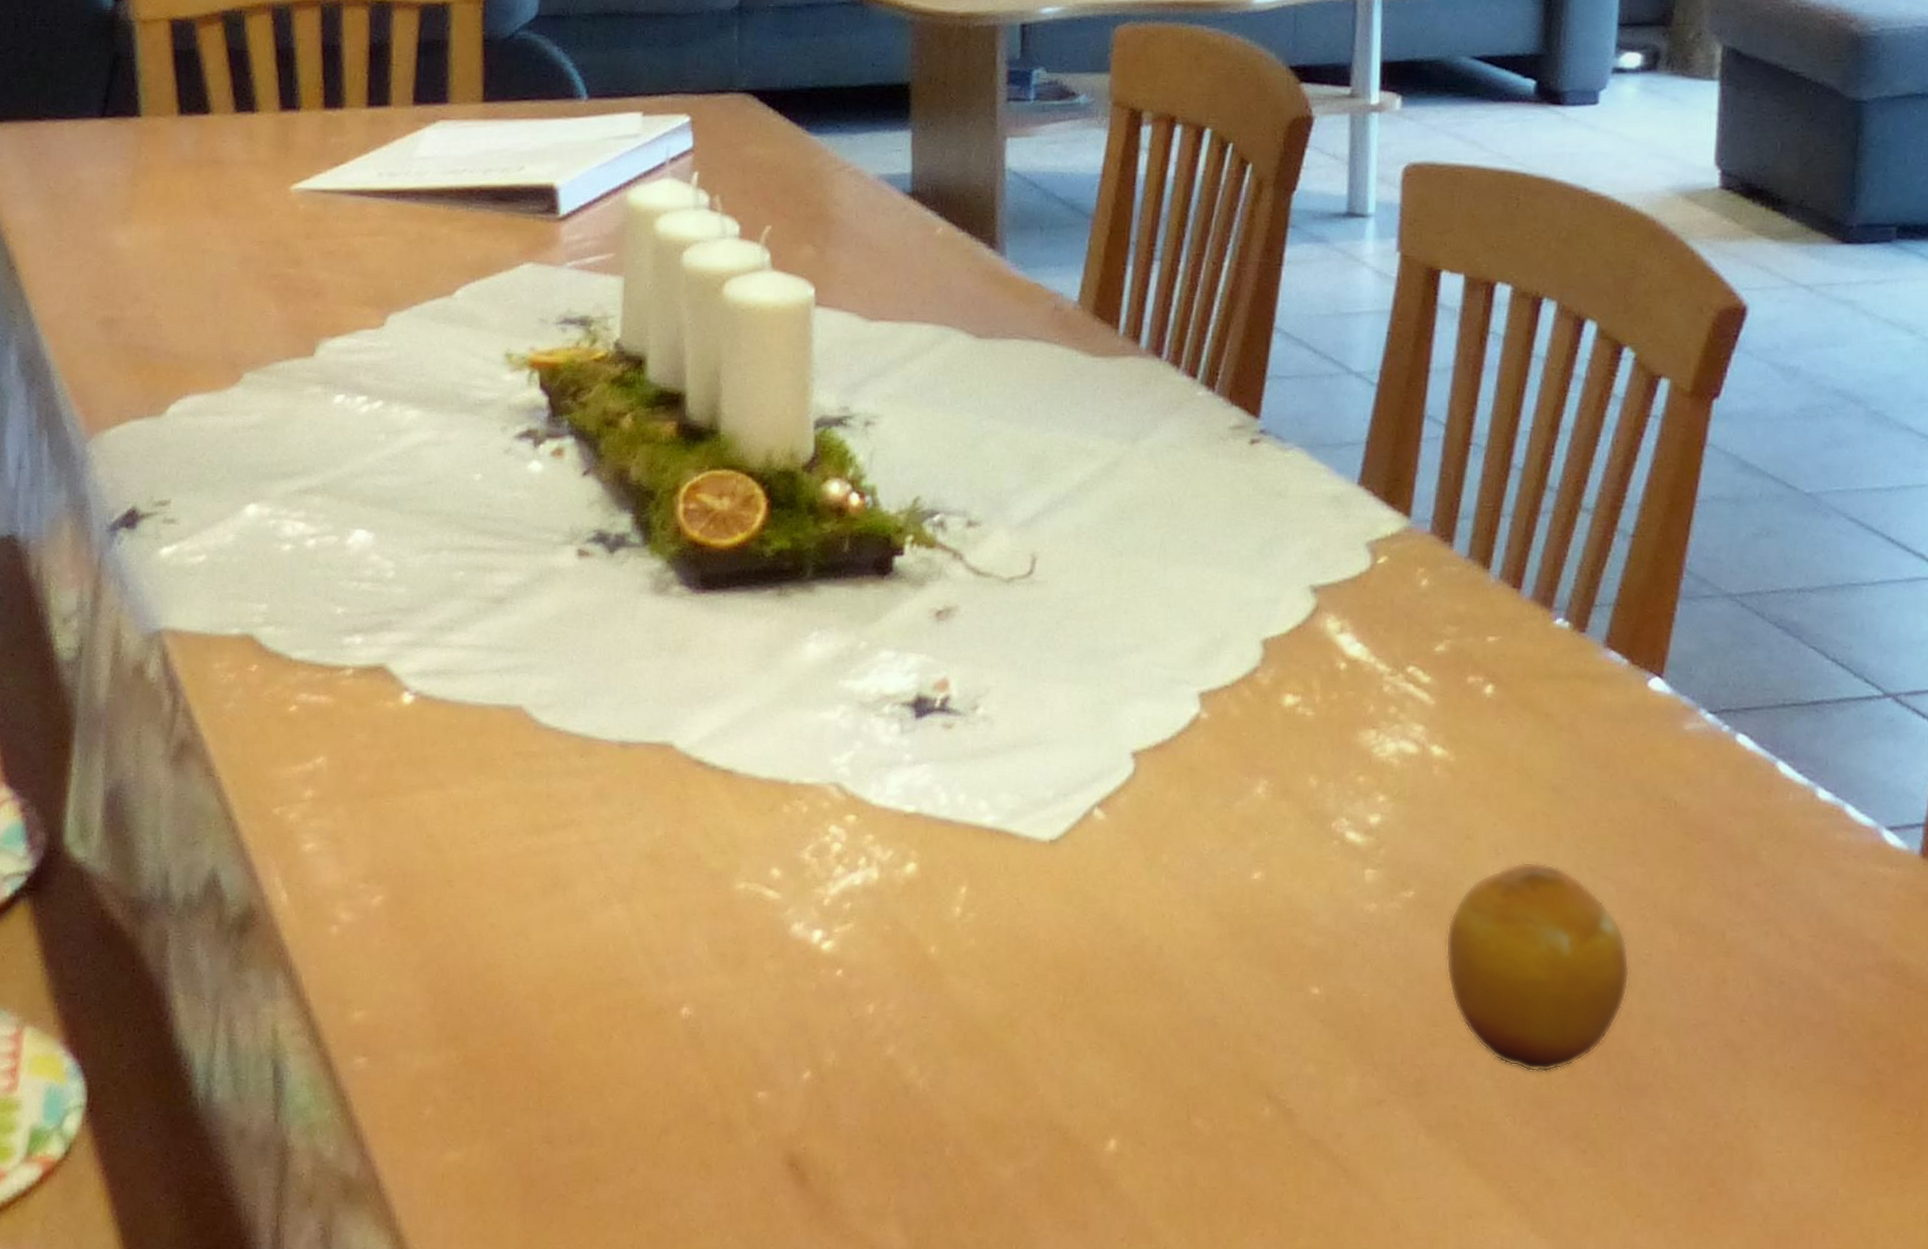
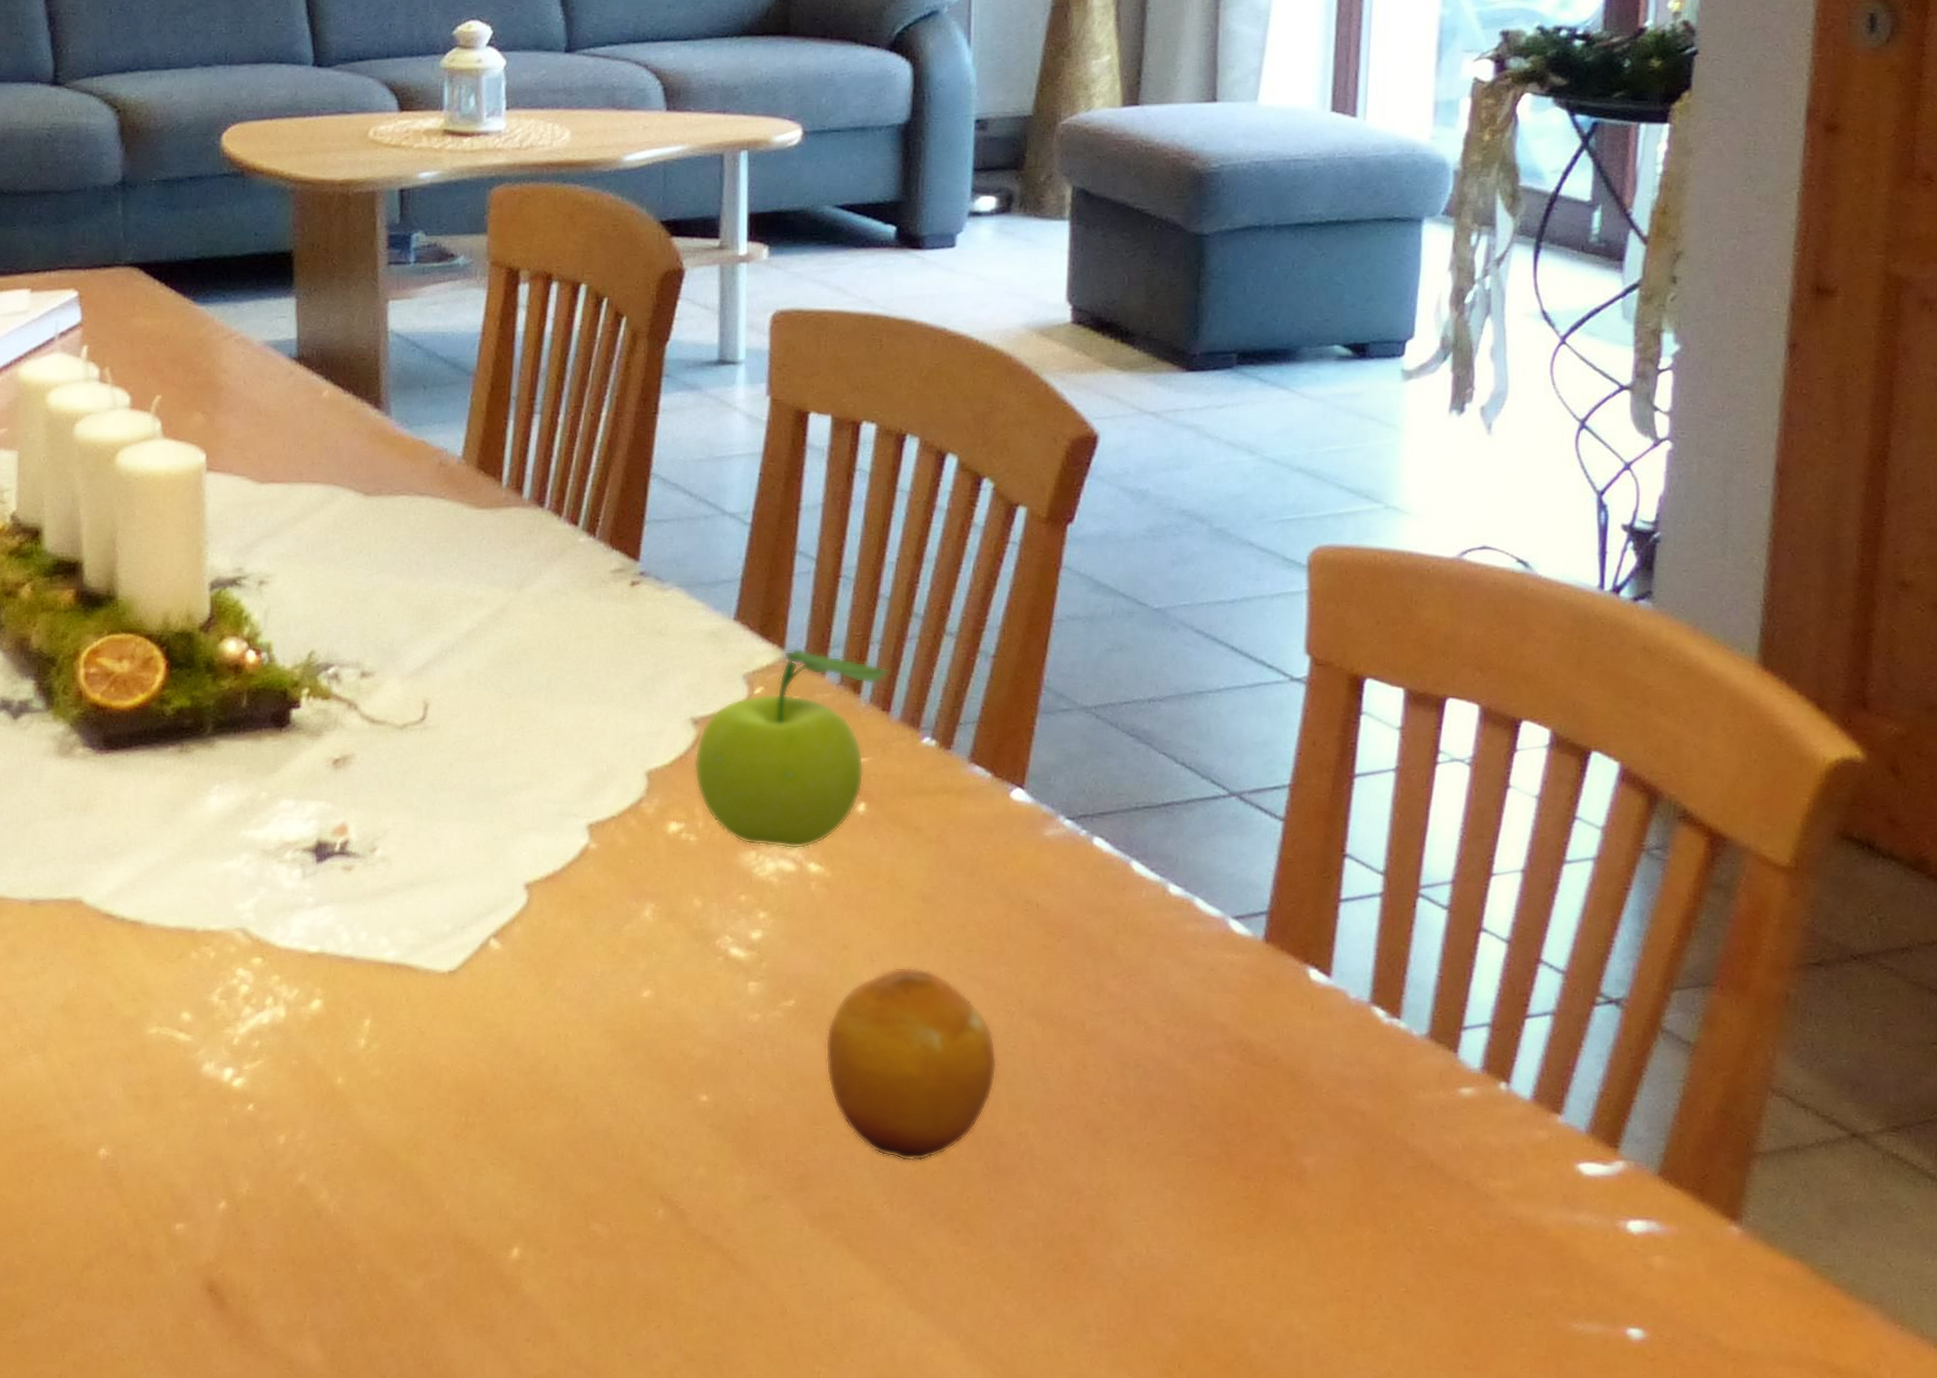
fruit: none [1312,517,1523,731] -> present [693,648,891,849]

